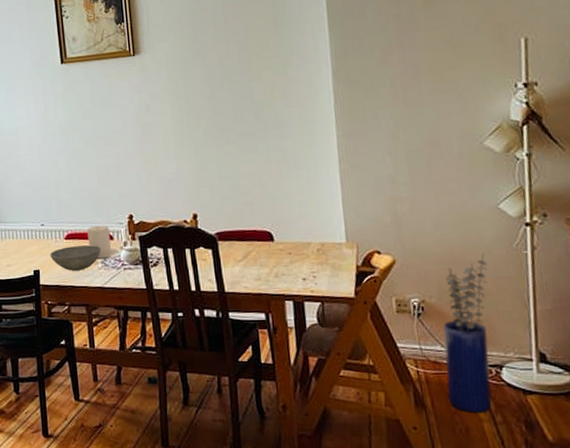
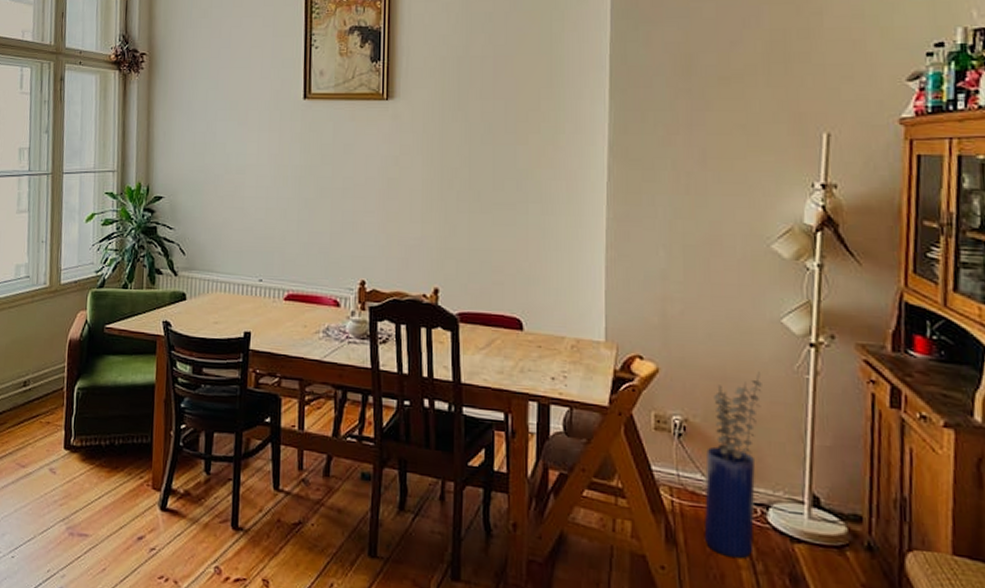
bowl: present [50,245,101,271] -> none [265,309,325,338]
candle: present [87,225,119,260] -> none [311,288,344,329]

